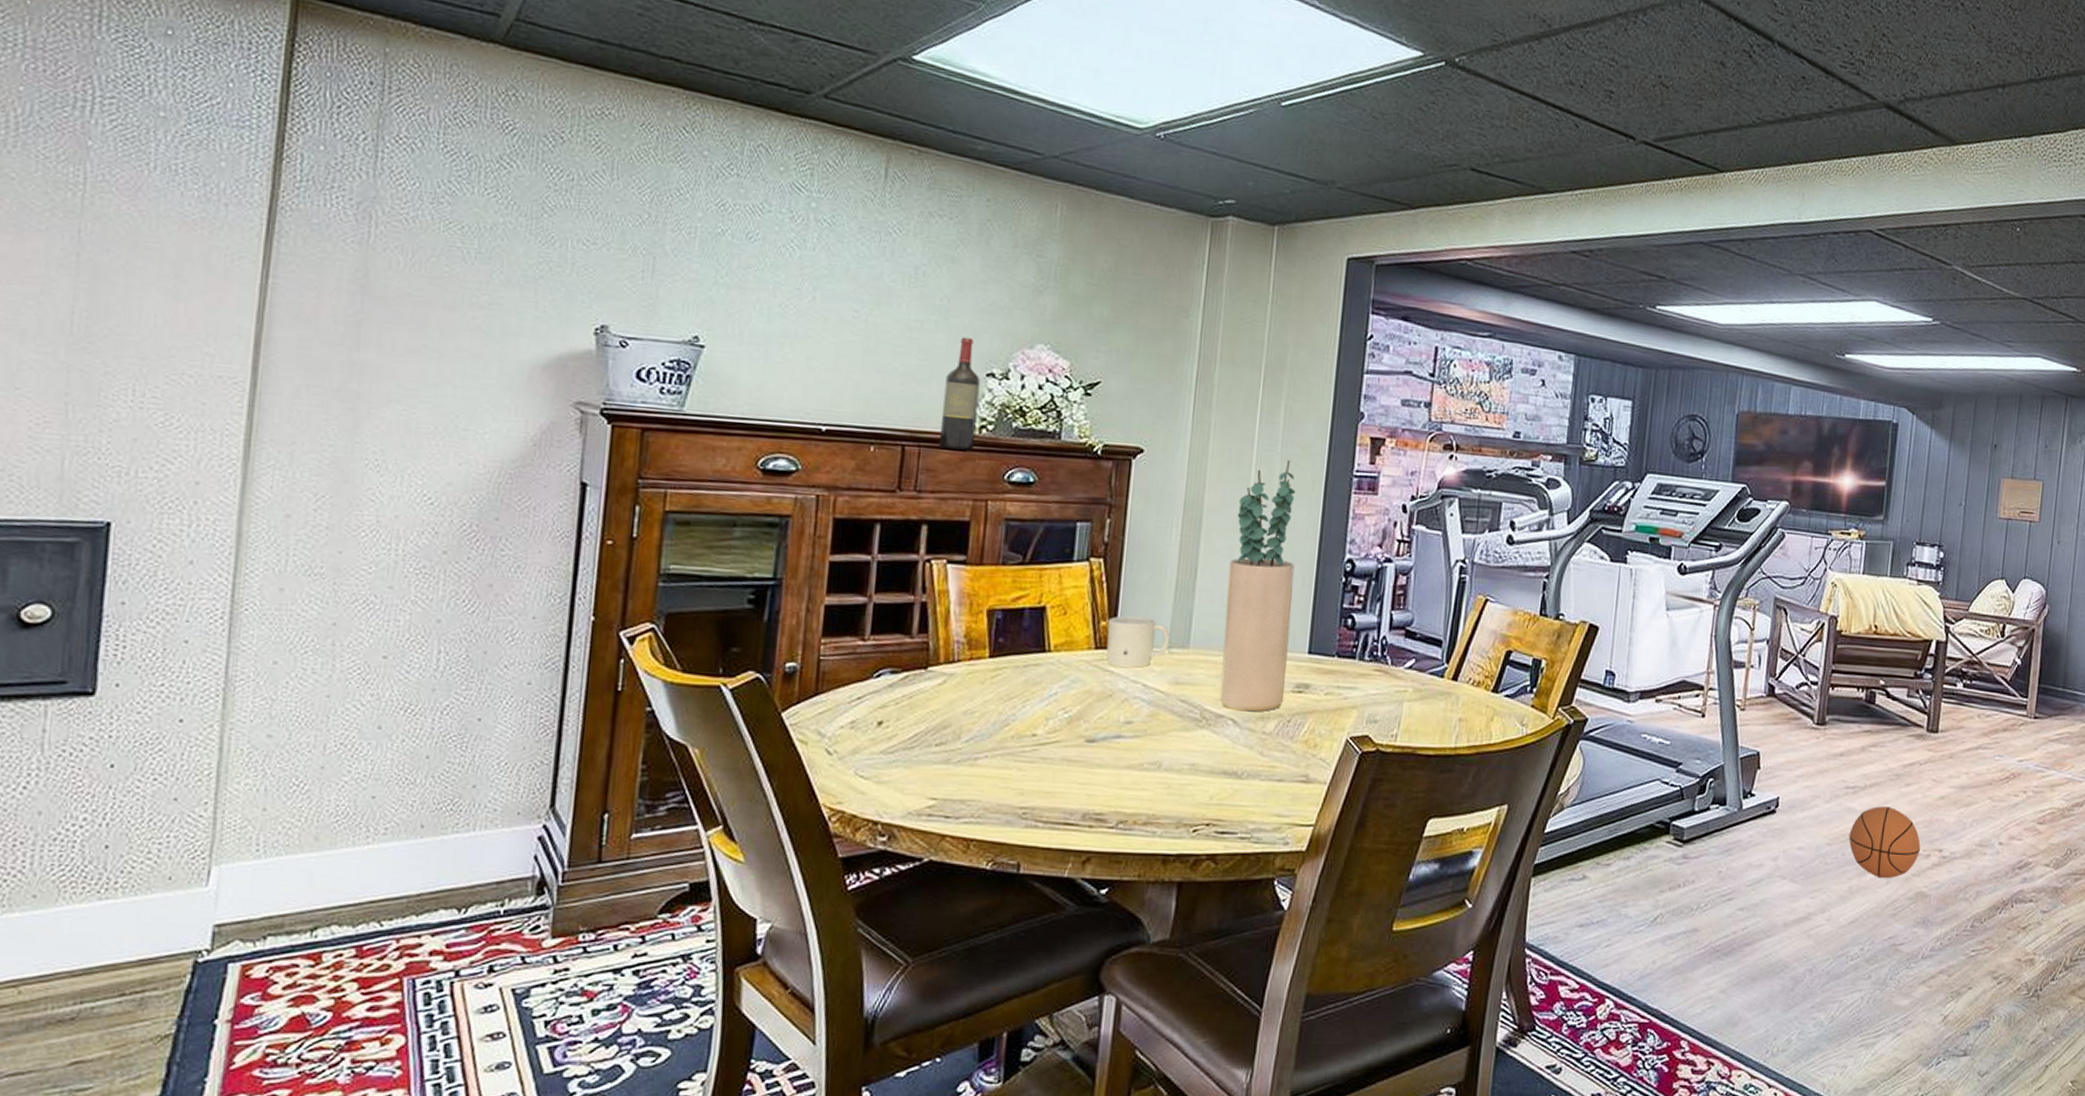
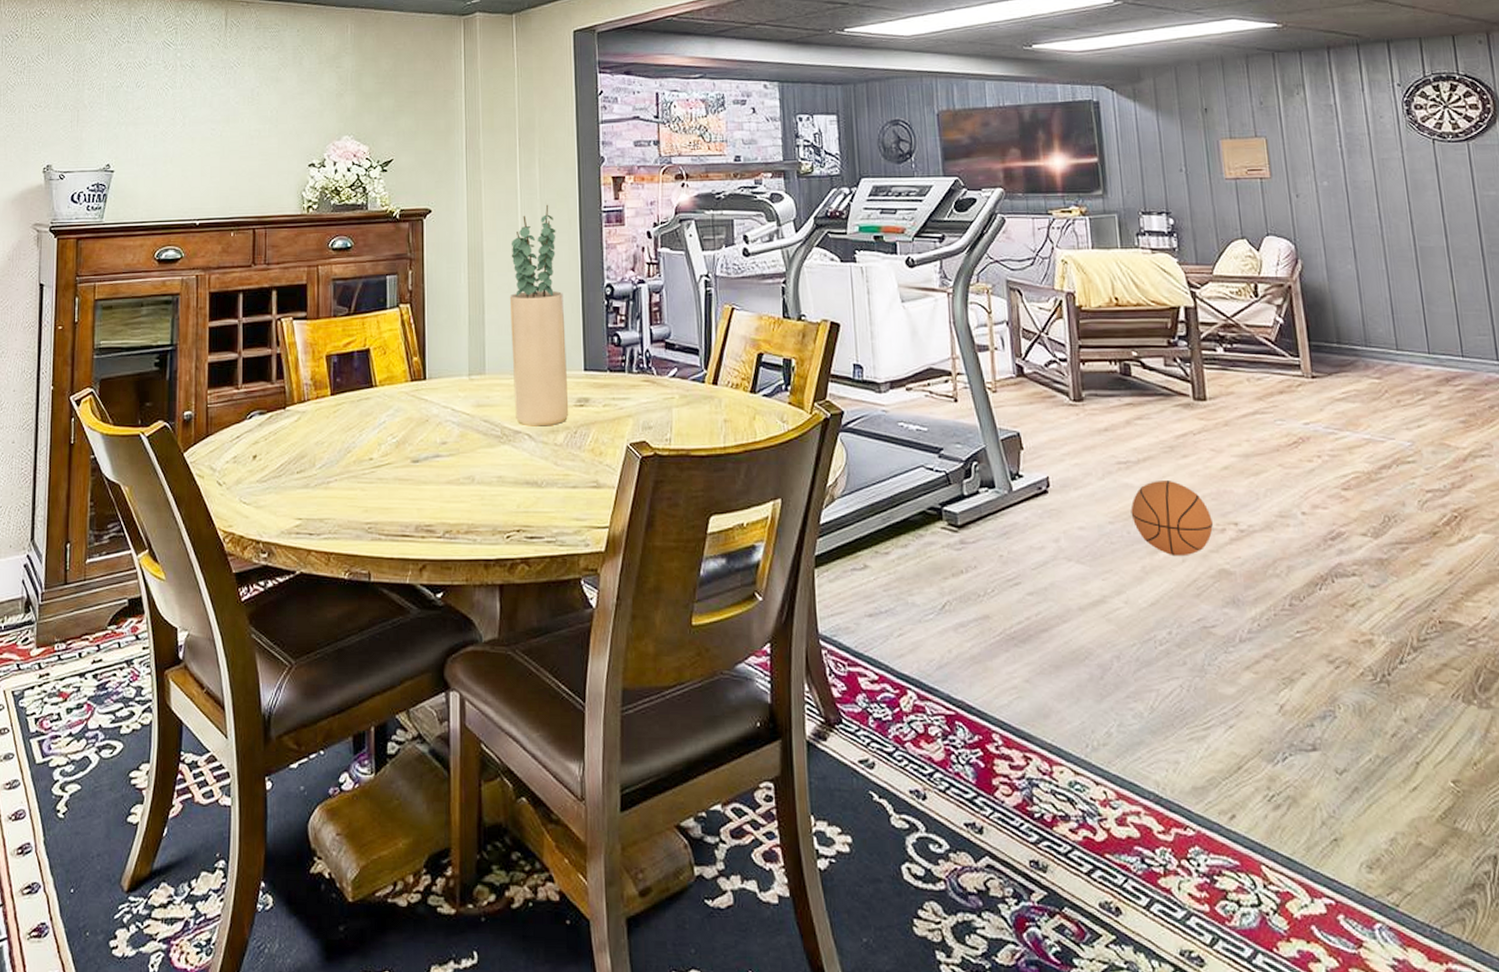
wine bottle: present [938,337,980,452] -> none [279,138,304,229]
mug: present [1106,615,1170,669] -> none [418,351,470,396]

